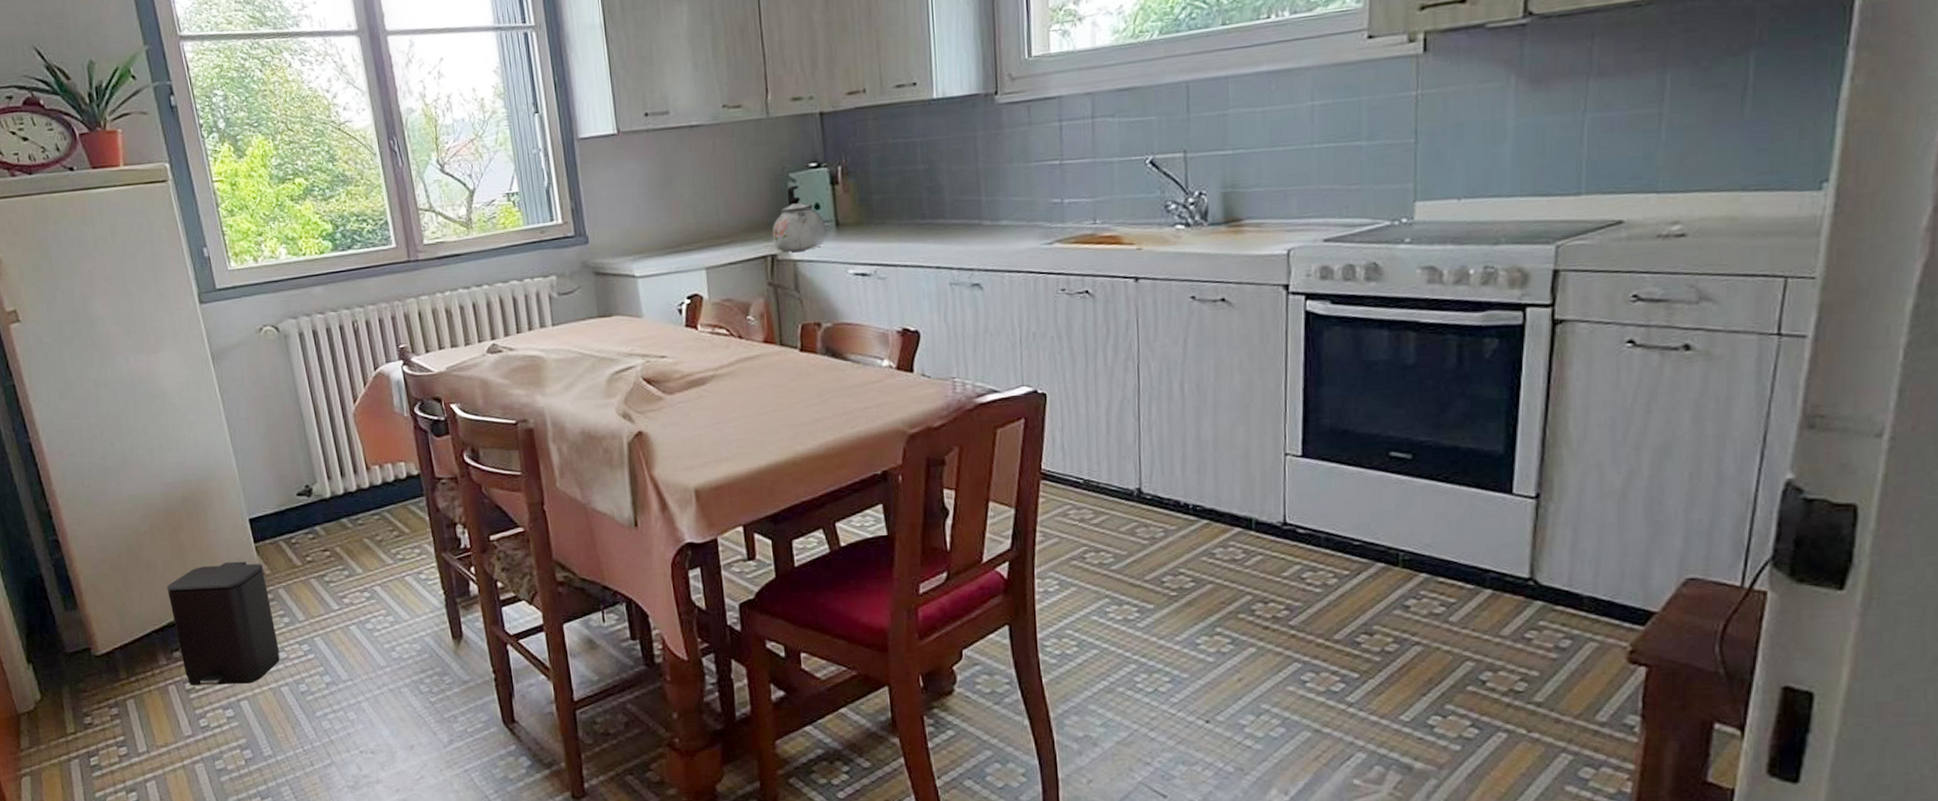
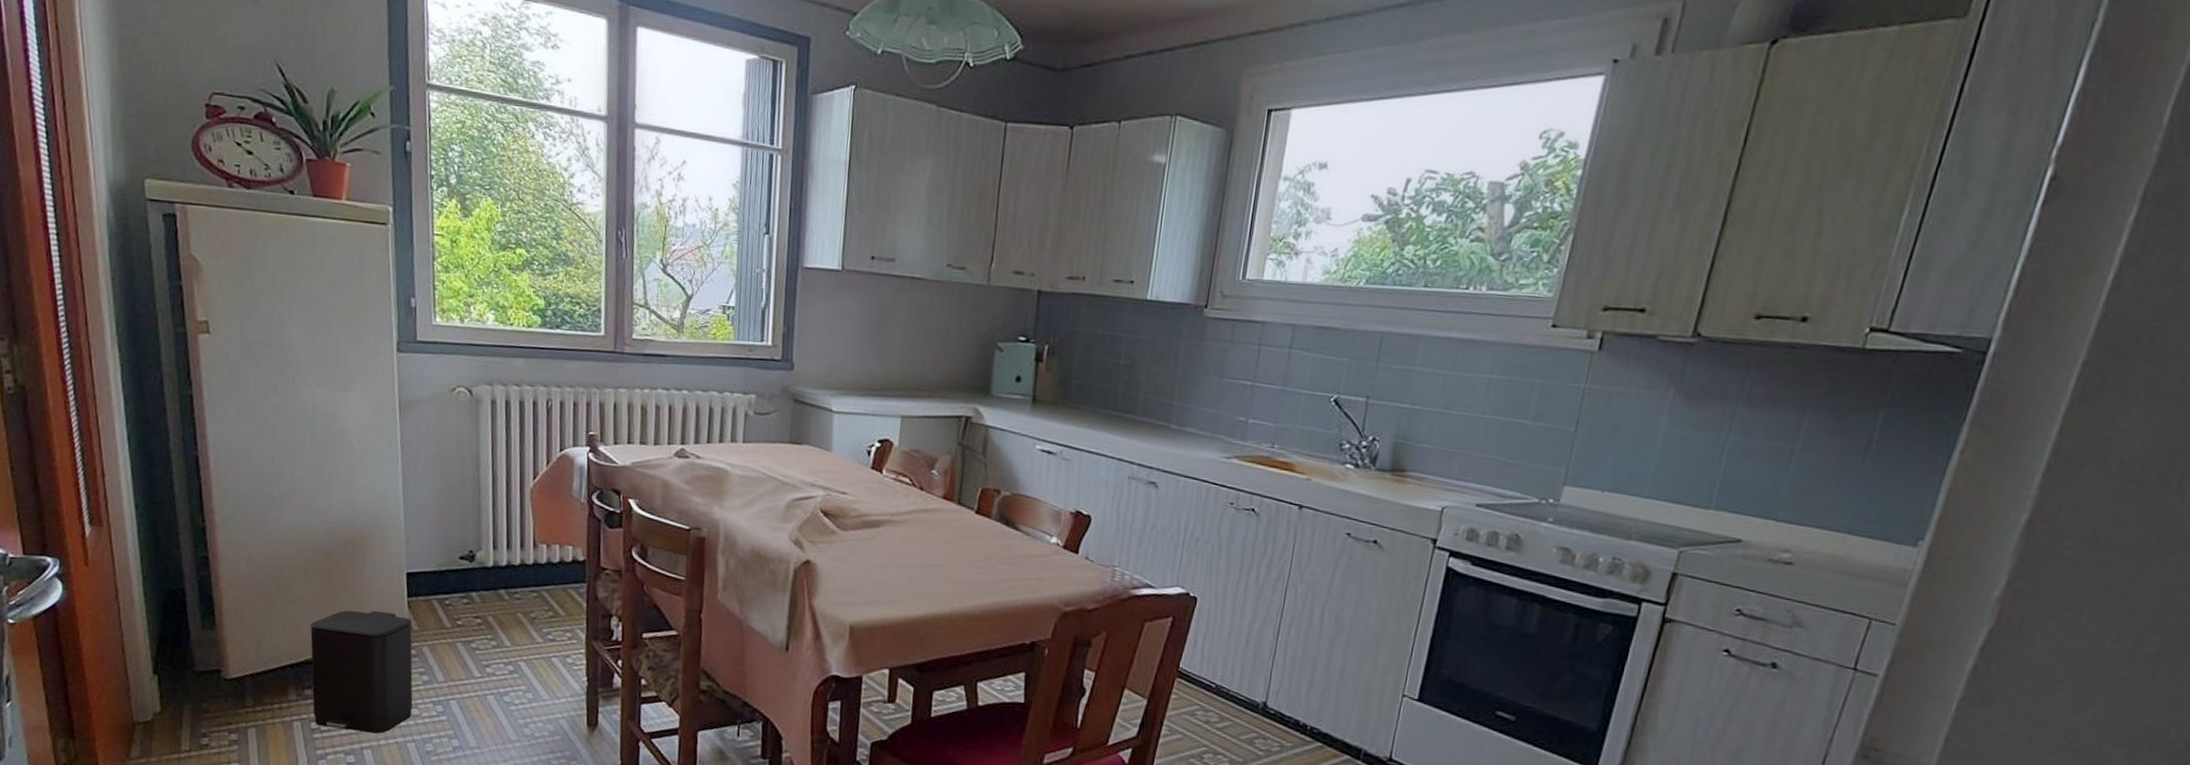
kettle: present [771,185,828,252] -> none [969,354,1024,419]

